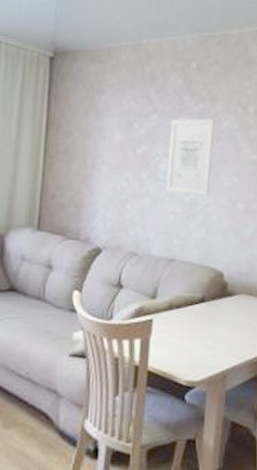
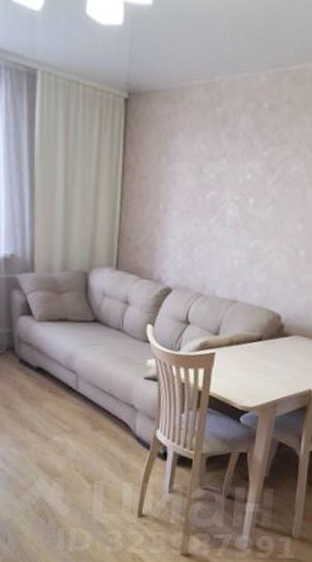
wall art: present [166,118,215,195] -> none [232,163,284,242]

